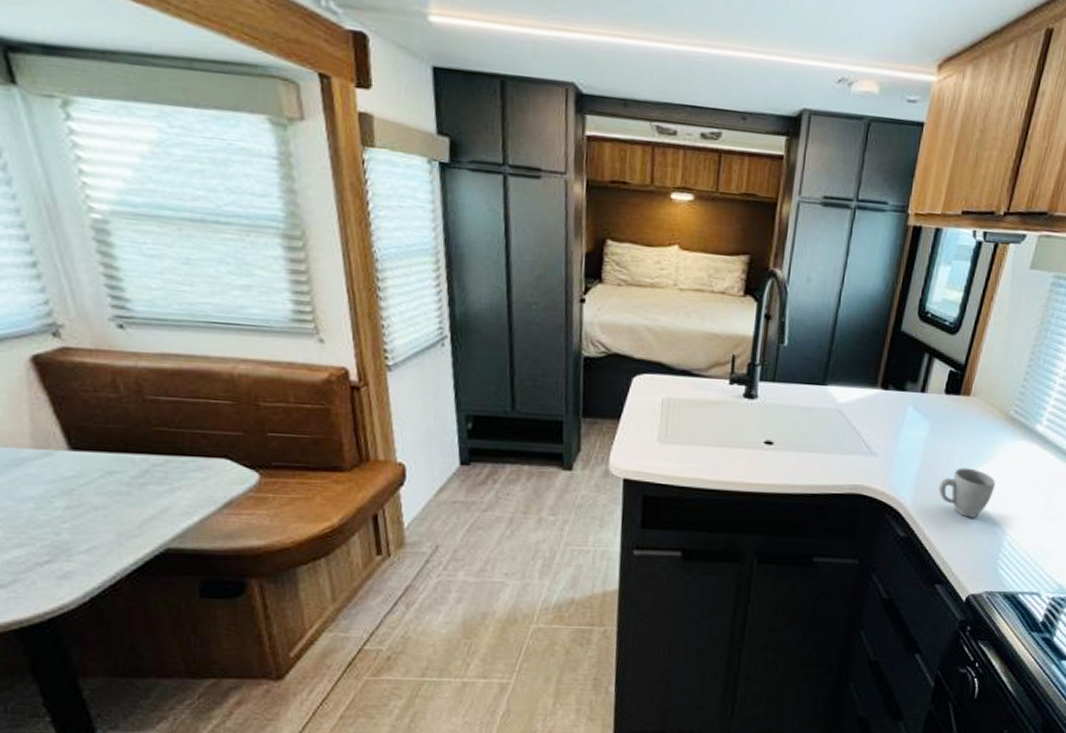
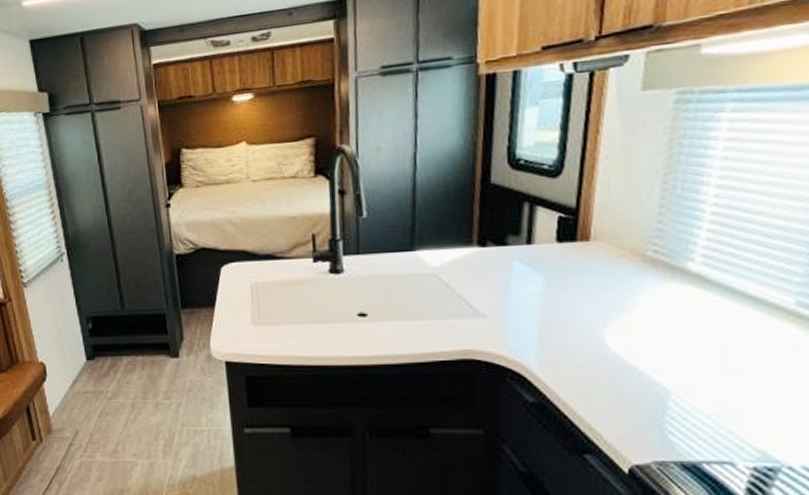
mug: present [939,467,996,518] -> none [569,320,643,377]

